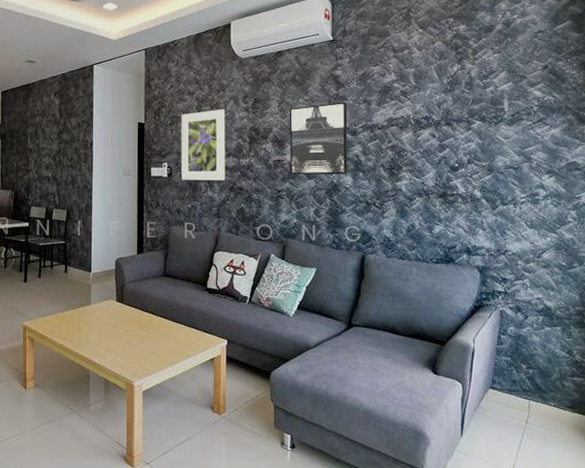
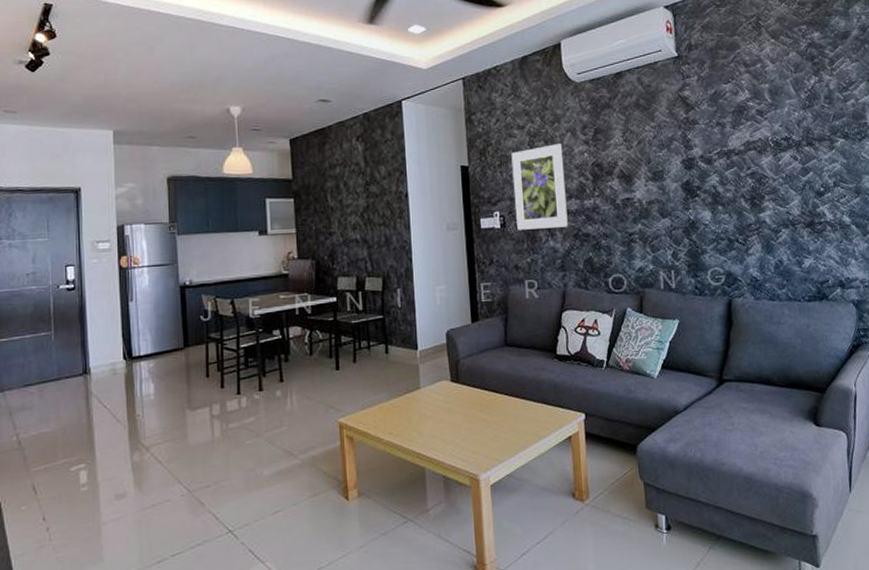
wall art: present [290,102,348,175] -> none [636,126,706,214]

